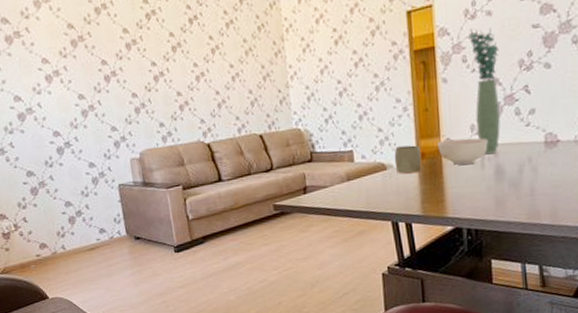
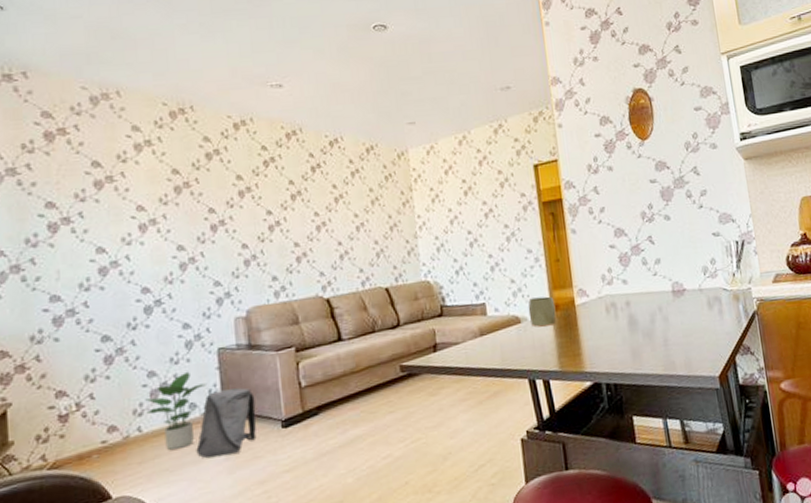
potted plant: none [65,202,113,265] -> present [145,371,208,451]
backpack: none [108,218,155,273] -> present [196,388,257,459]
bowl: present [438,138,488,166] -> none [571,288,620,317]
vase: present [468,28,501,155] -> none [593,182,630,305]

